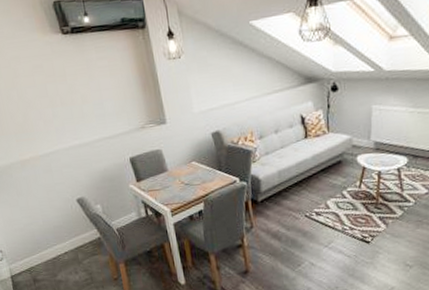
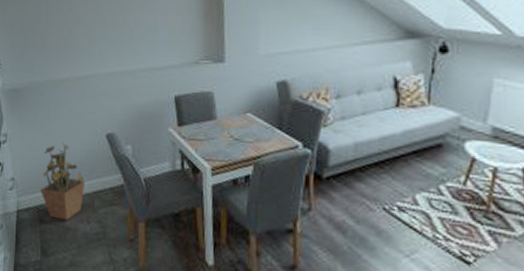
potted plant: none [24,212,68,276] -> present [39,142,86,220]

